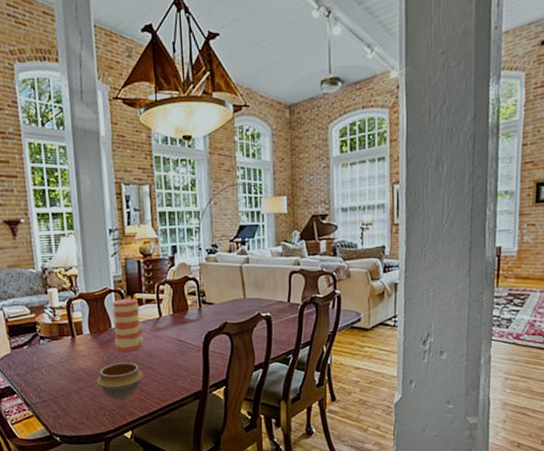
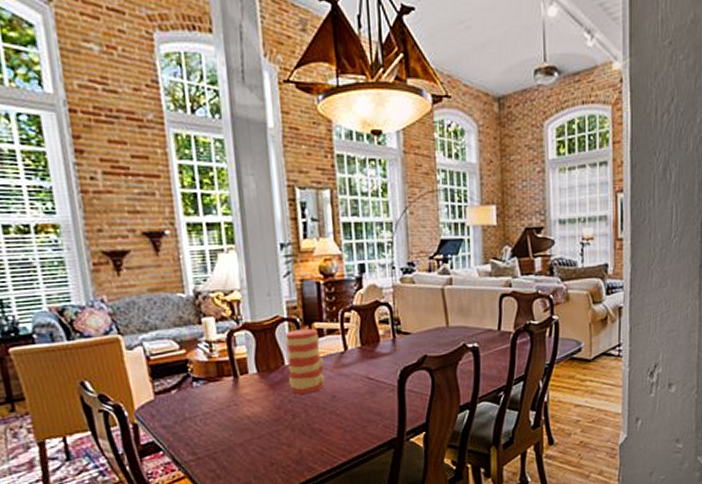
bowl: present [96,362,143,399] -> none [266,406,325,453]

